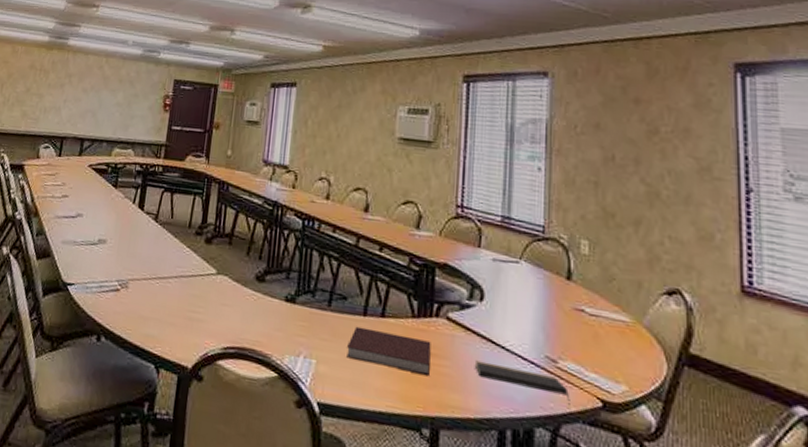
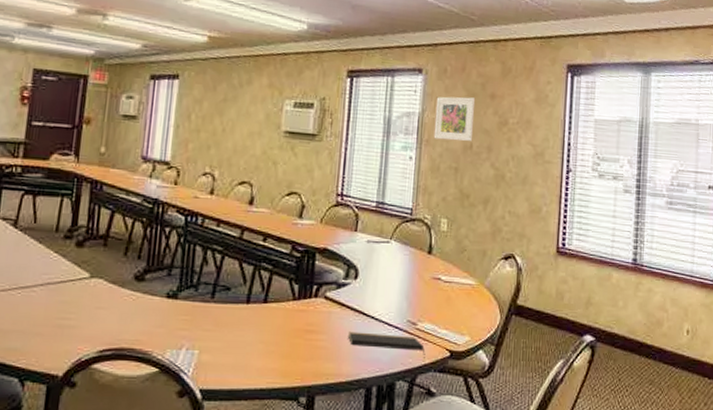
notebook: present [346,326,431,375] -> none [229,314,310,350]
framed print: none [565,101,615,152] -> present [433,96,476,141]

